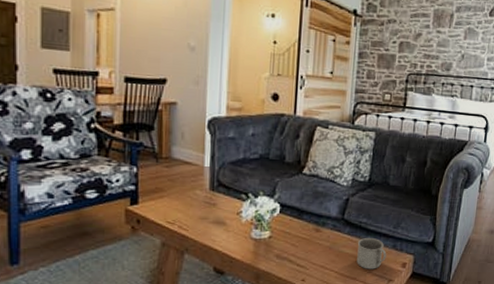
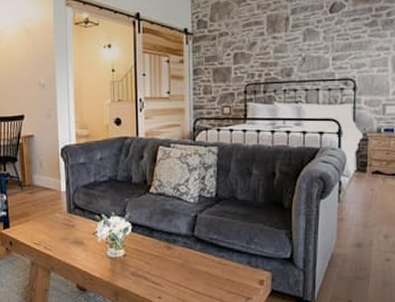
mug: present [357,237,387,269] -> none [210,254,242,287]

